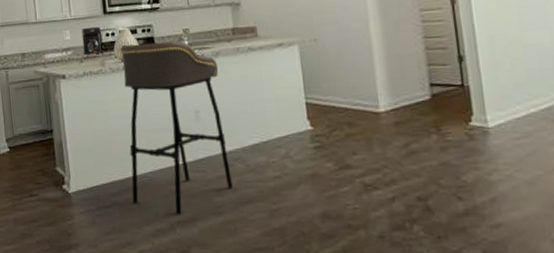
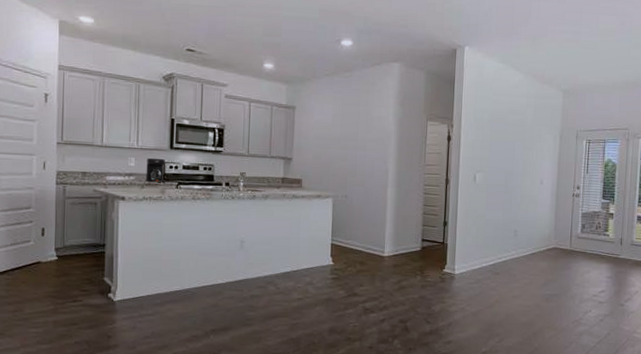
vase: present [113,28,139,62] -> none [175,164,199,192]
bar stool: present [120,41,233,214] -> none [174,179,266,324]

